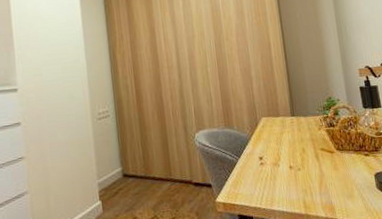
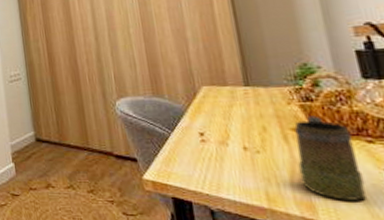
mug: none [323,137,364,201] -> present [294,115,366,201]

